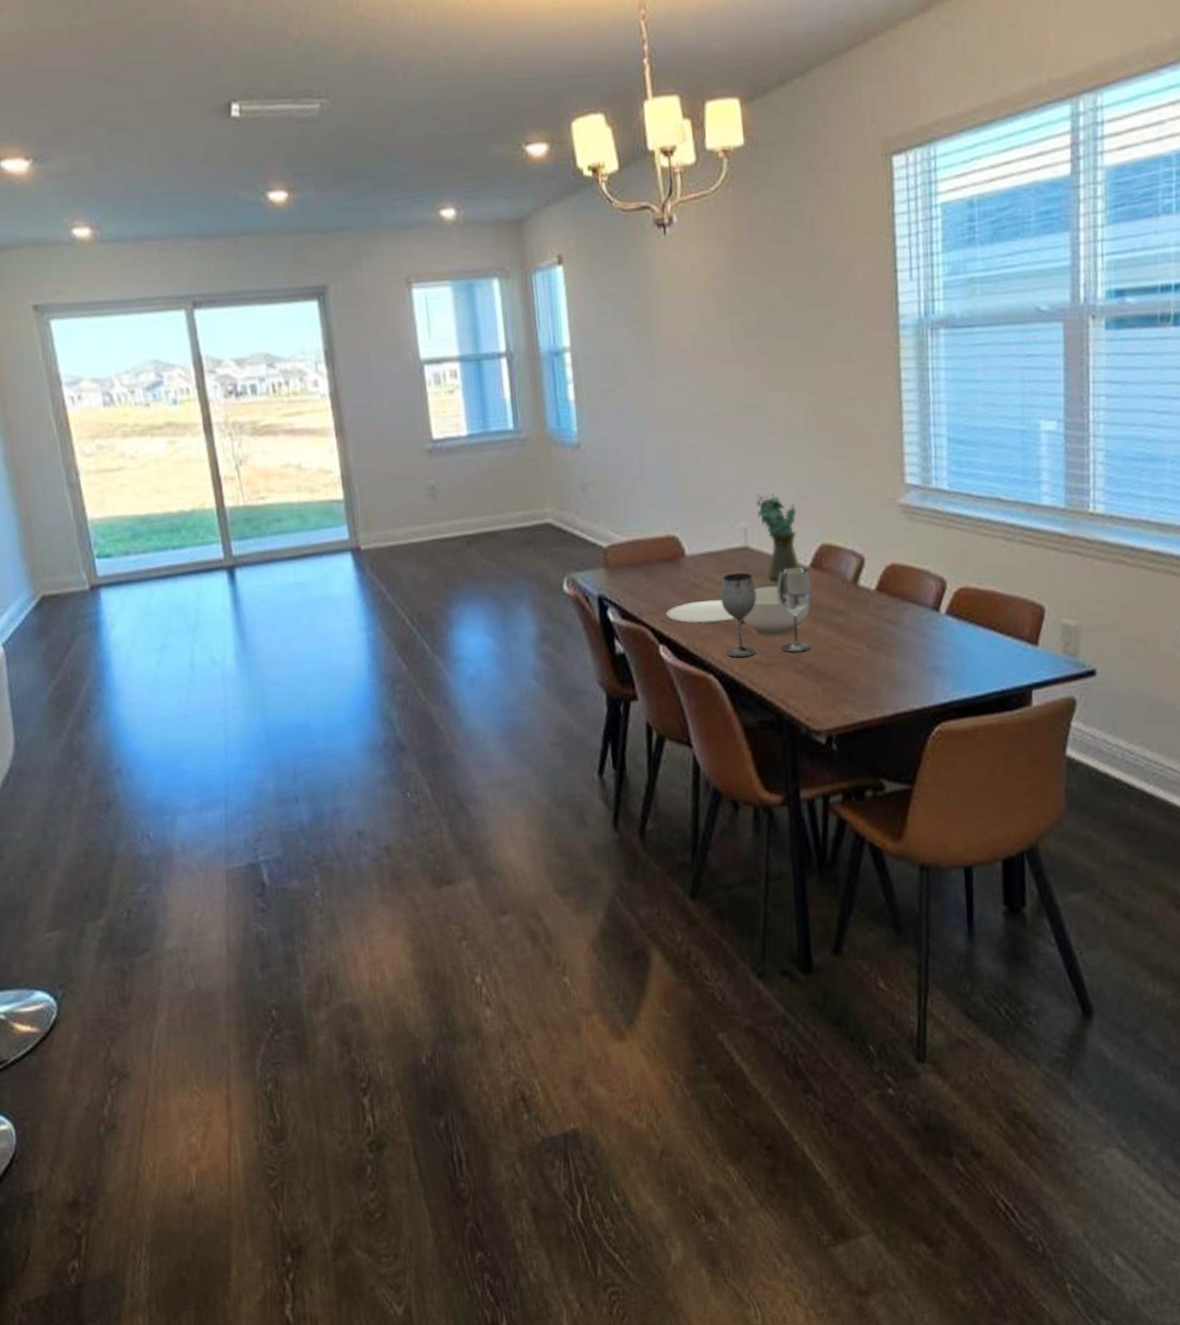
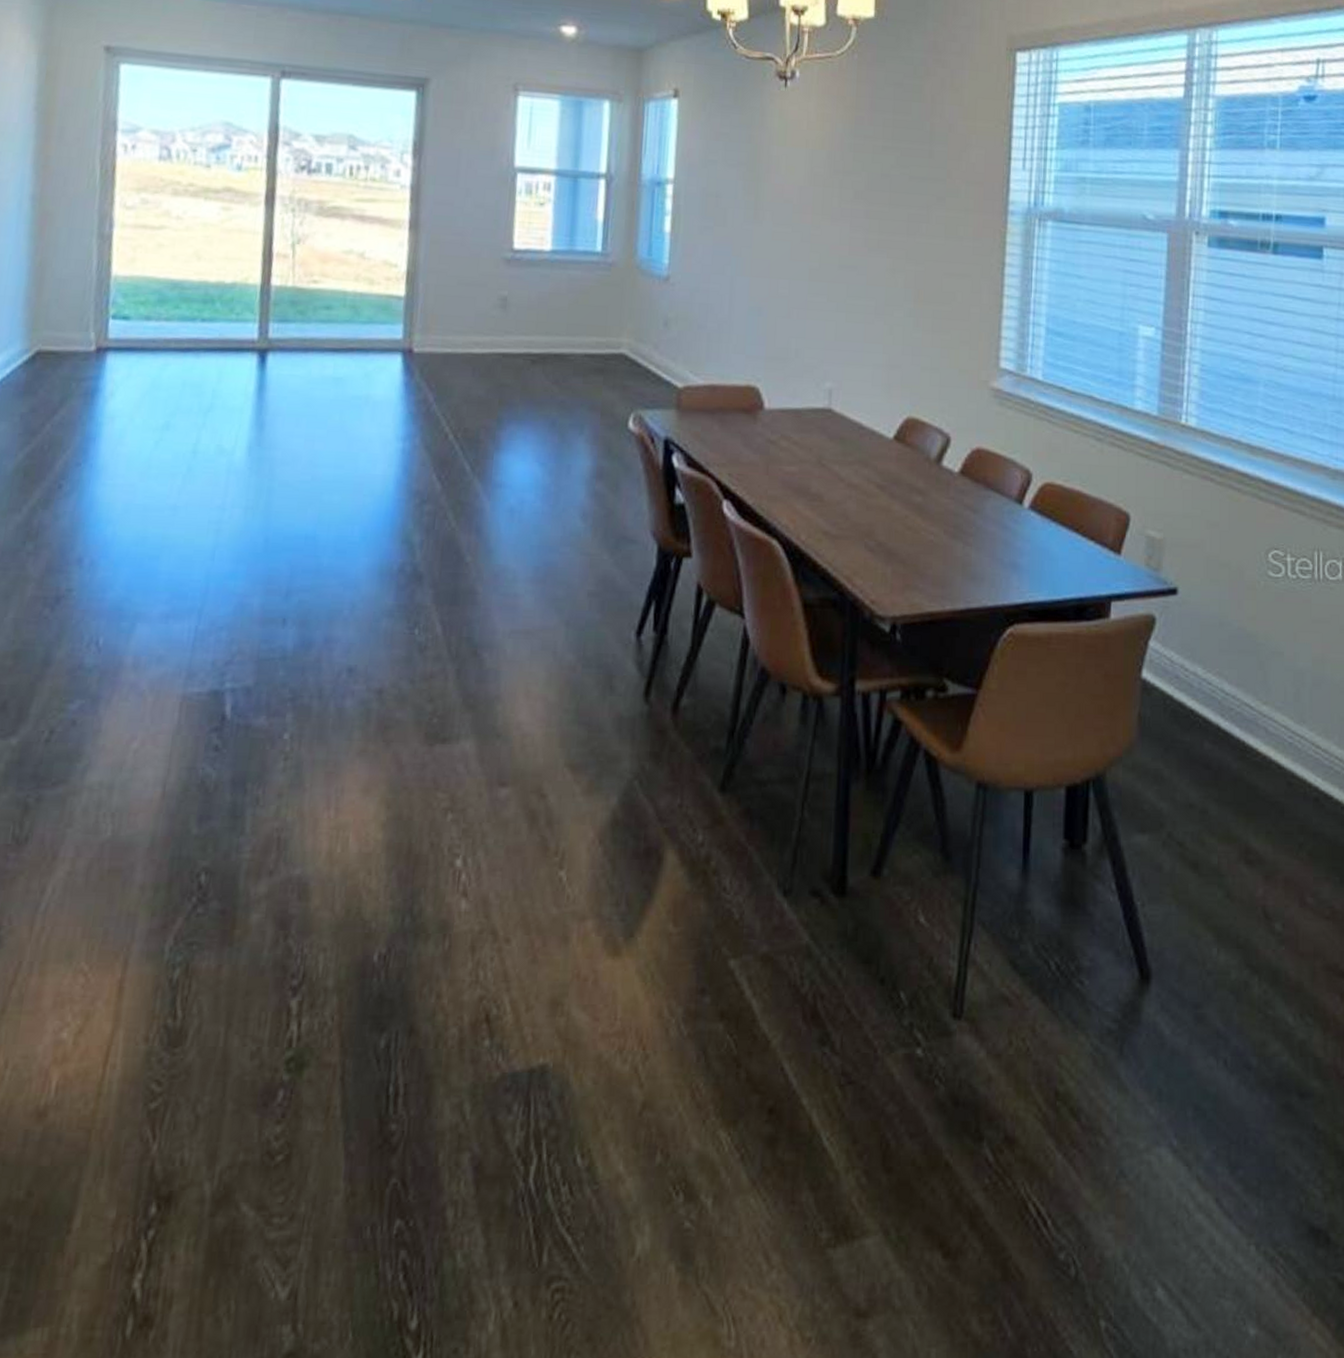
plate: present [666,599,736,624] -> none [735,458,809,485]
wineglass: present [720,567,813,658] -> none [794,434,894,528]
bowl: present [742,585,811,637] -> none [815,453,890,508]
vase: present [756,493,801,588] -> none [844,355,885,456]

